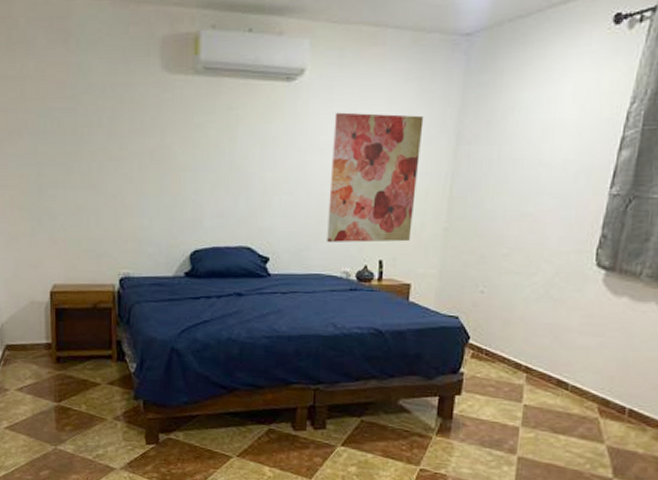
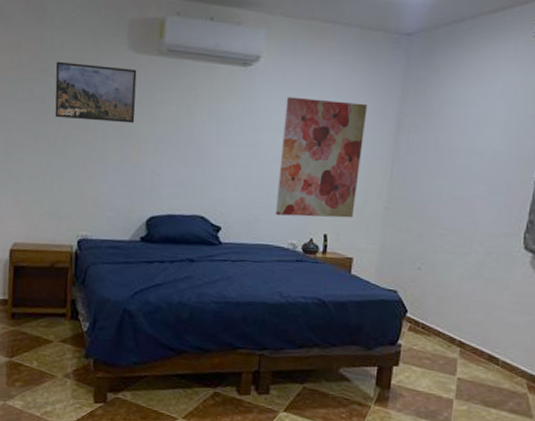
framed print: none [85,87,173,151] -> present [55,61,137,123]

